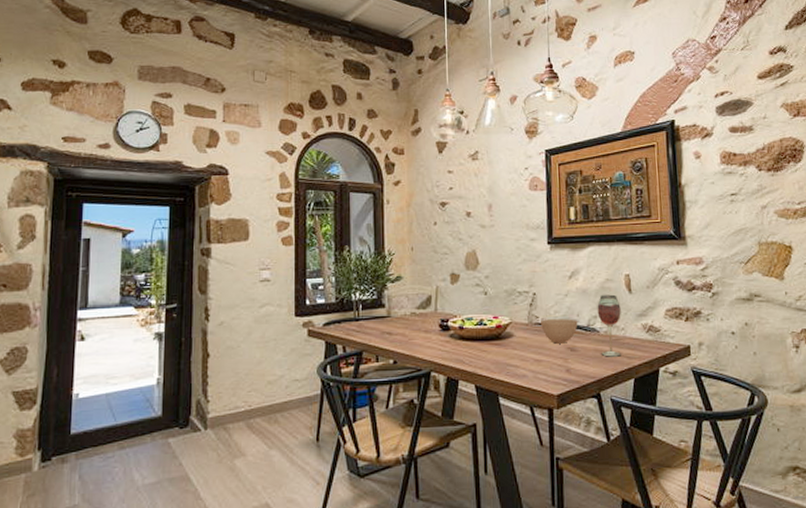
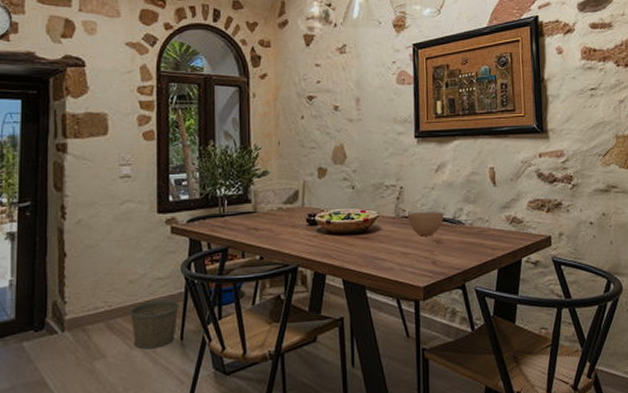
basket: none [267,401,315,449] -> present [129,299,179,350]
wineglass: present [597,294,621,357] -> none [462,187,486,249]

